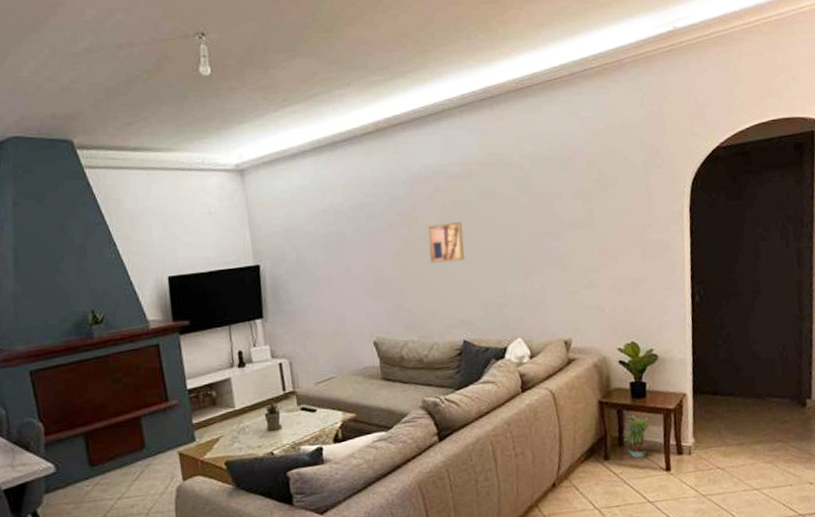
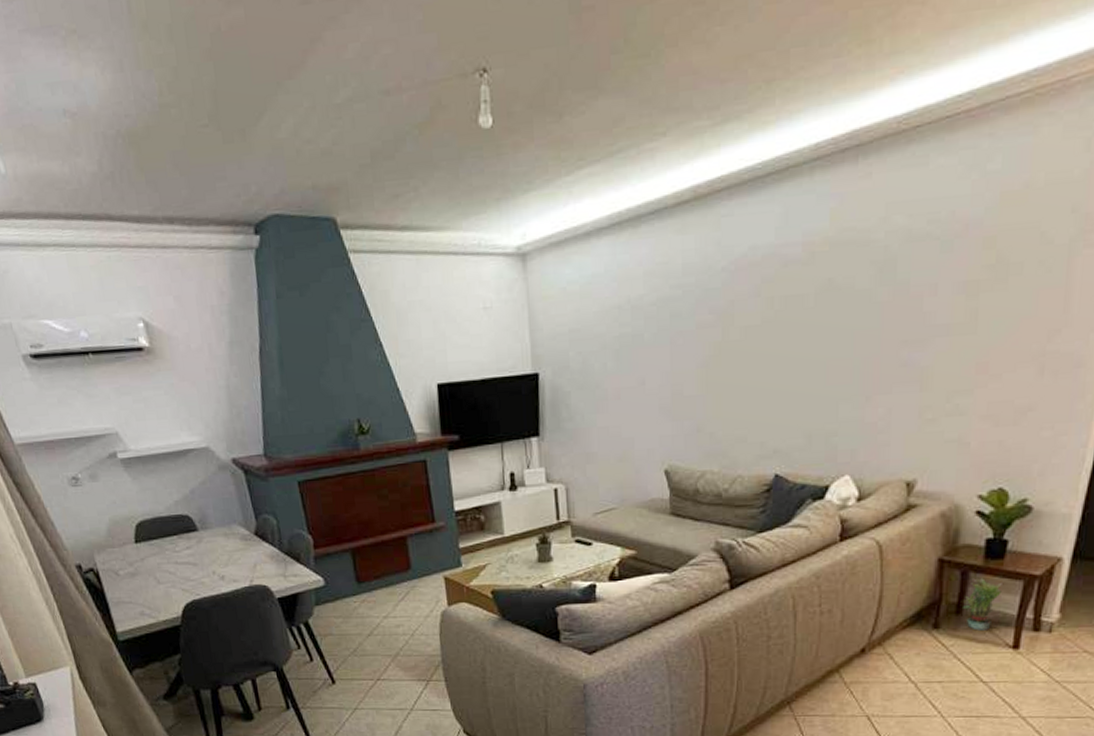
wall art: present [428,221,465,263] -> none [746,322,792,377]

